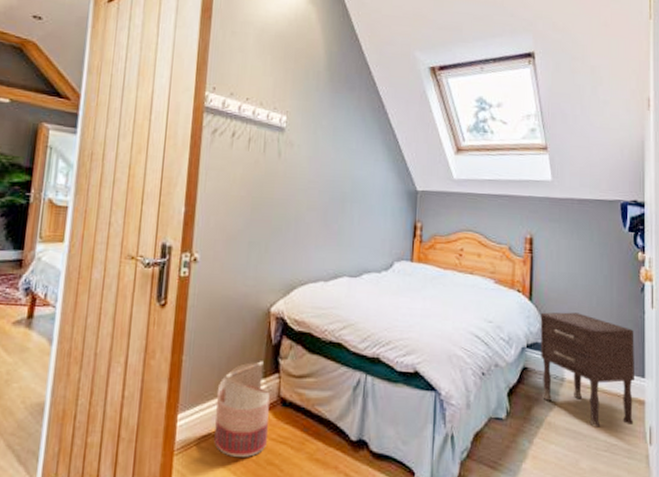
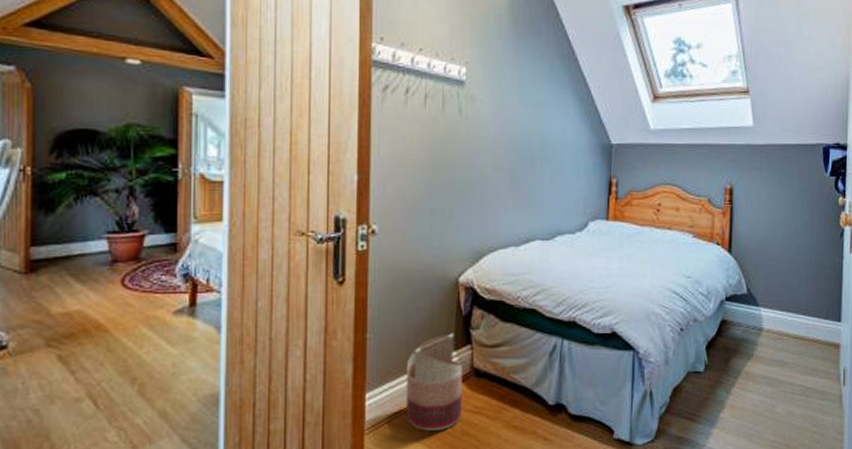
nightstand: present [540,312,634,427] -> none [739,262,832,373]

